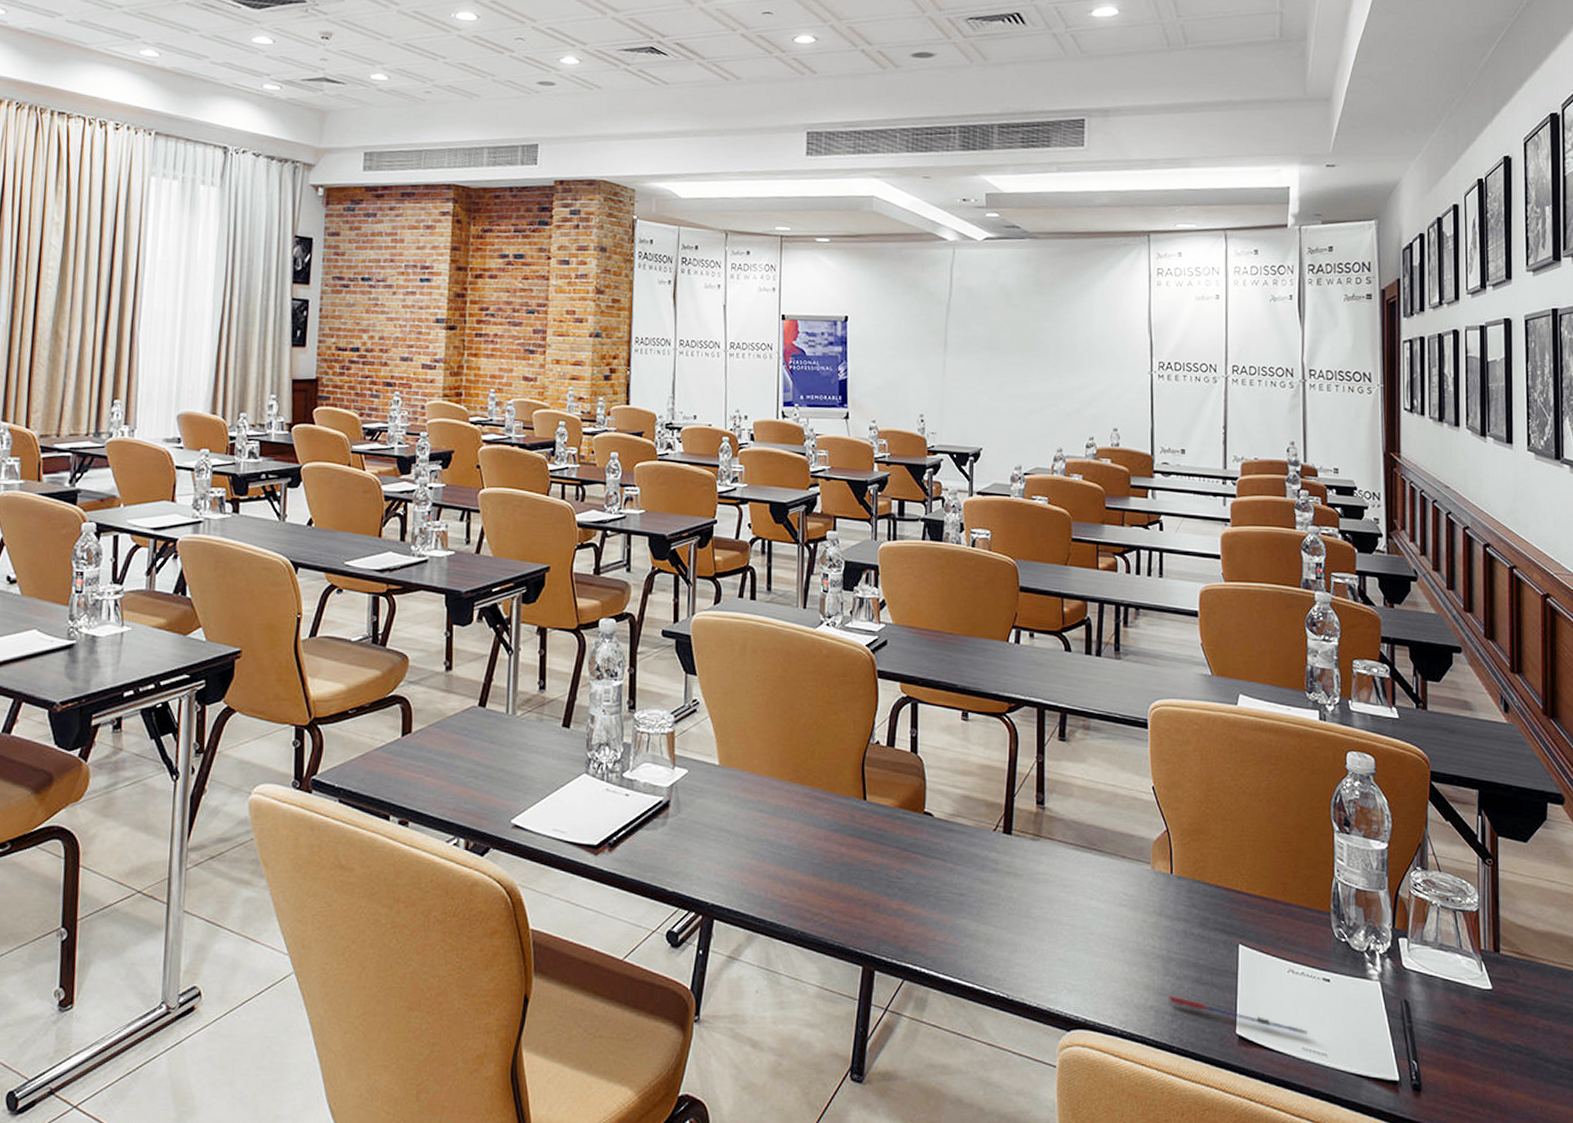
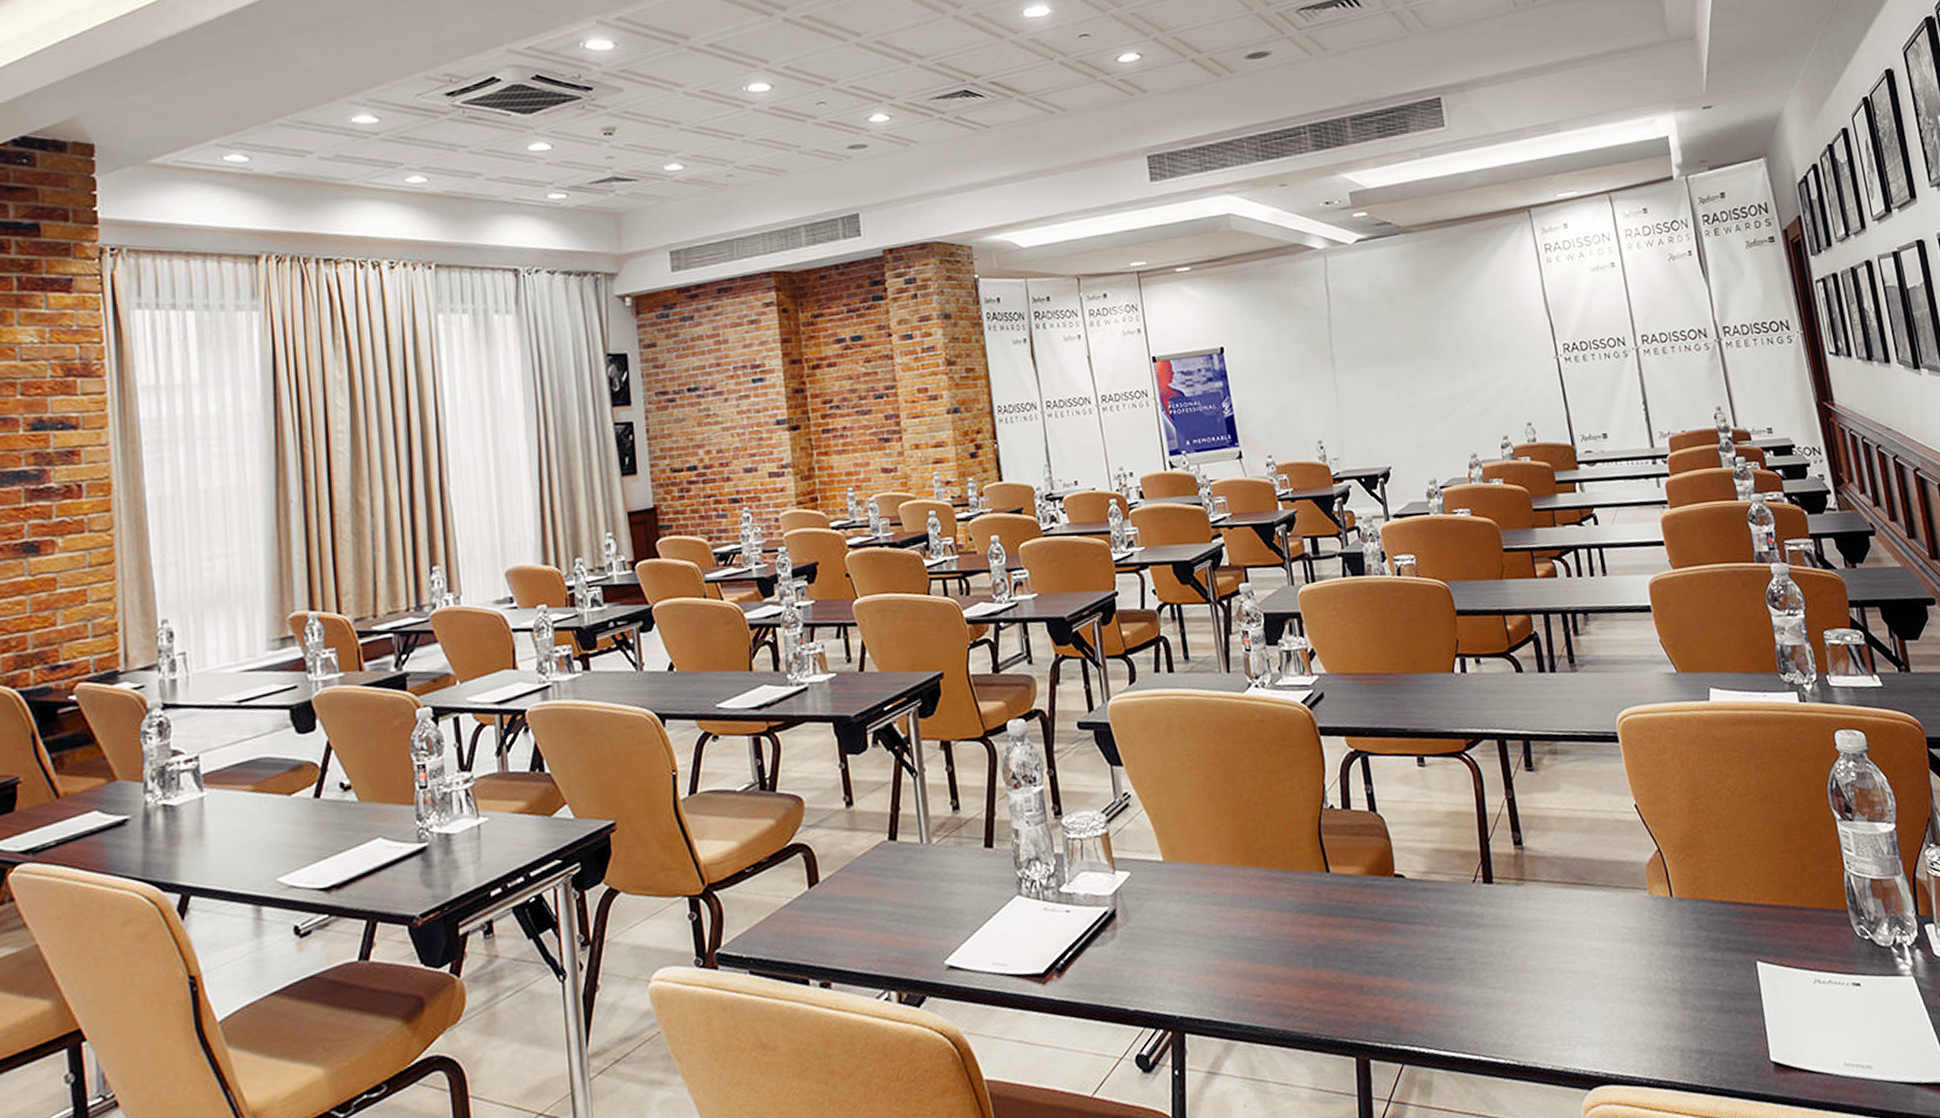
pen: present [1169,995,1308,1036] -> none [1691,1030,1847,1050]

